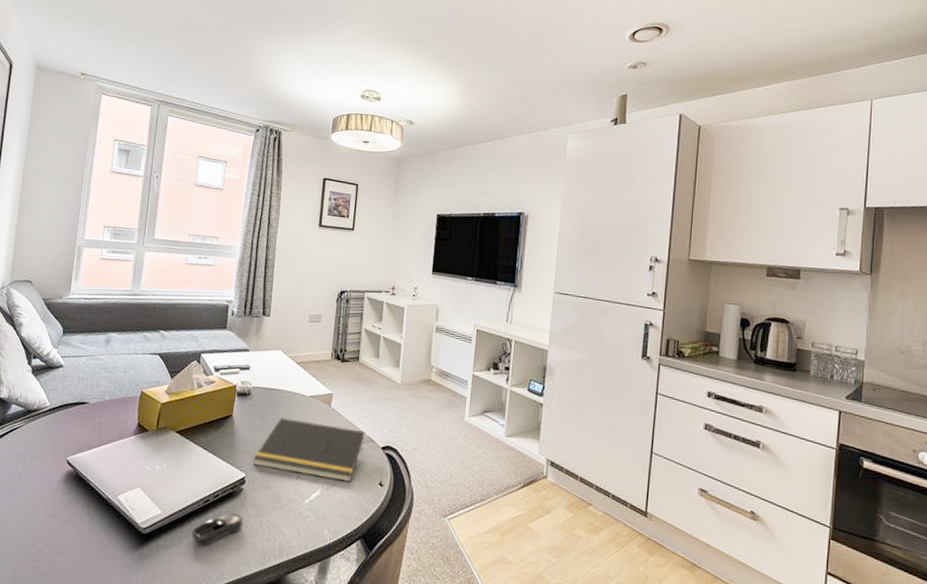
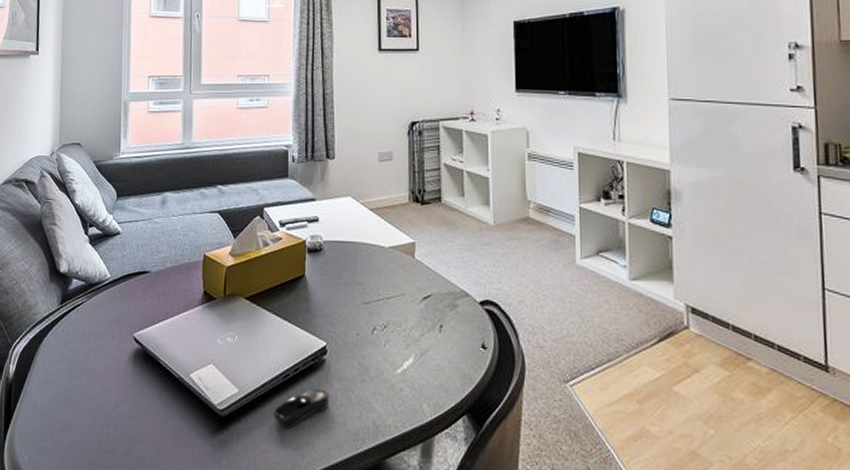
notepad: present [252,416,365,483] -> none [332,273,458,347]

